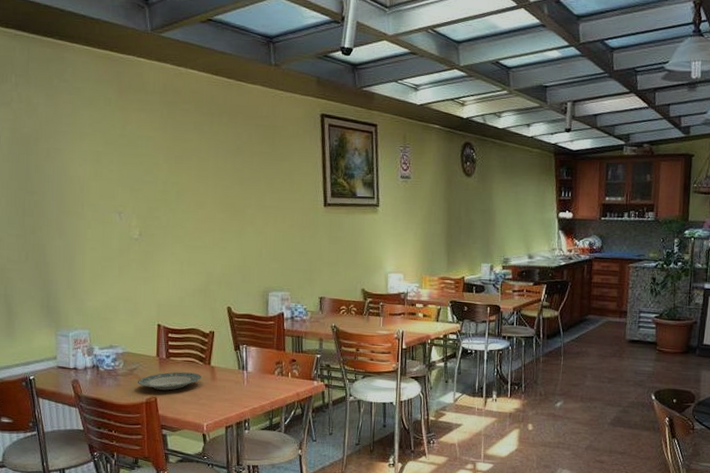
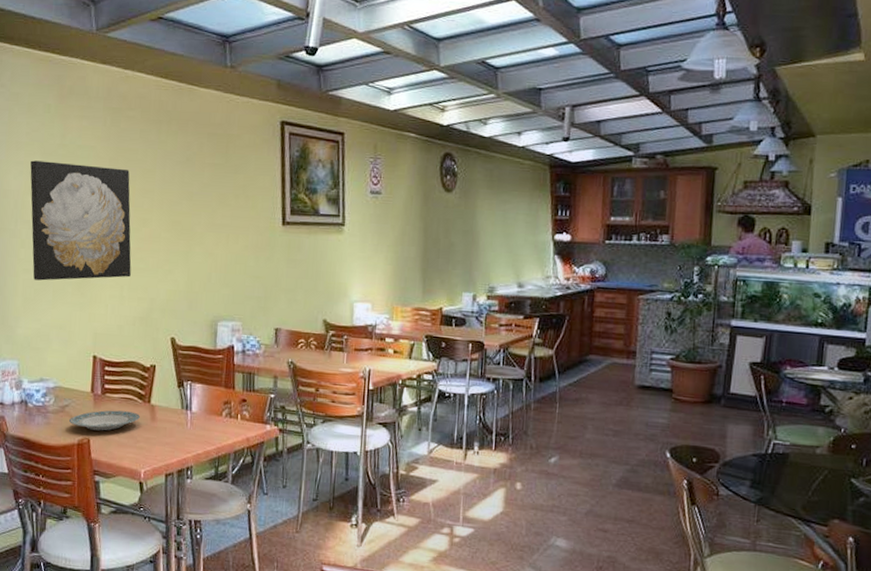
wall art: none [94,149,190,258] -> present [30,160,132,281]

